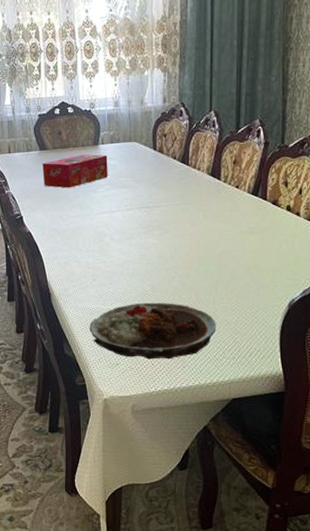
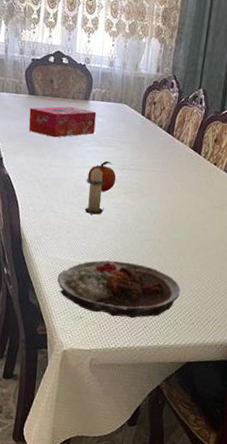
candle: none [105,208,127,259] -> present [84,164,107,215]
fruit: none [106,202,136,234] -> present [88,161,116,192]

